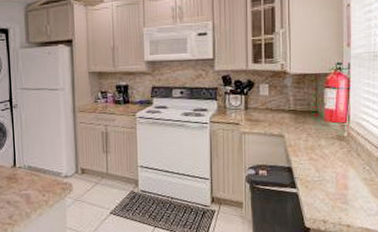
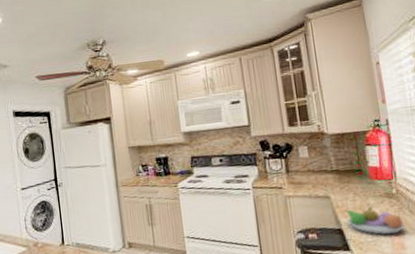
fruit bowl: none [296,148,351,176] -> present [344,207,406,236]

